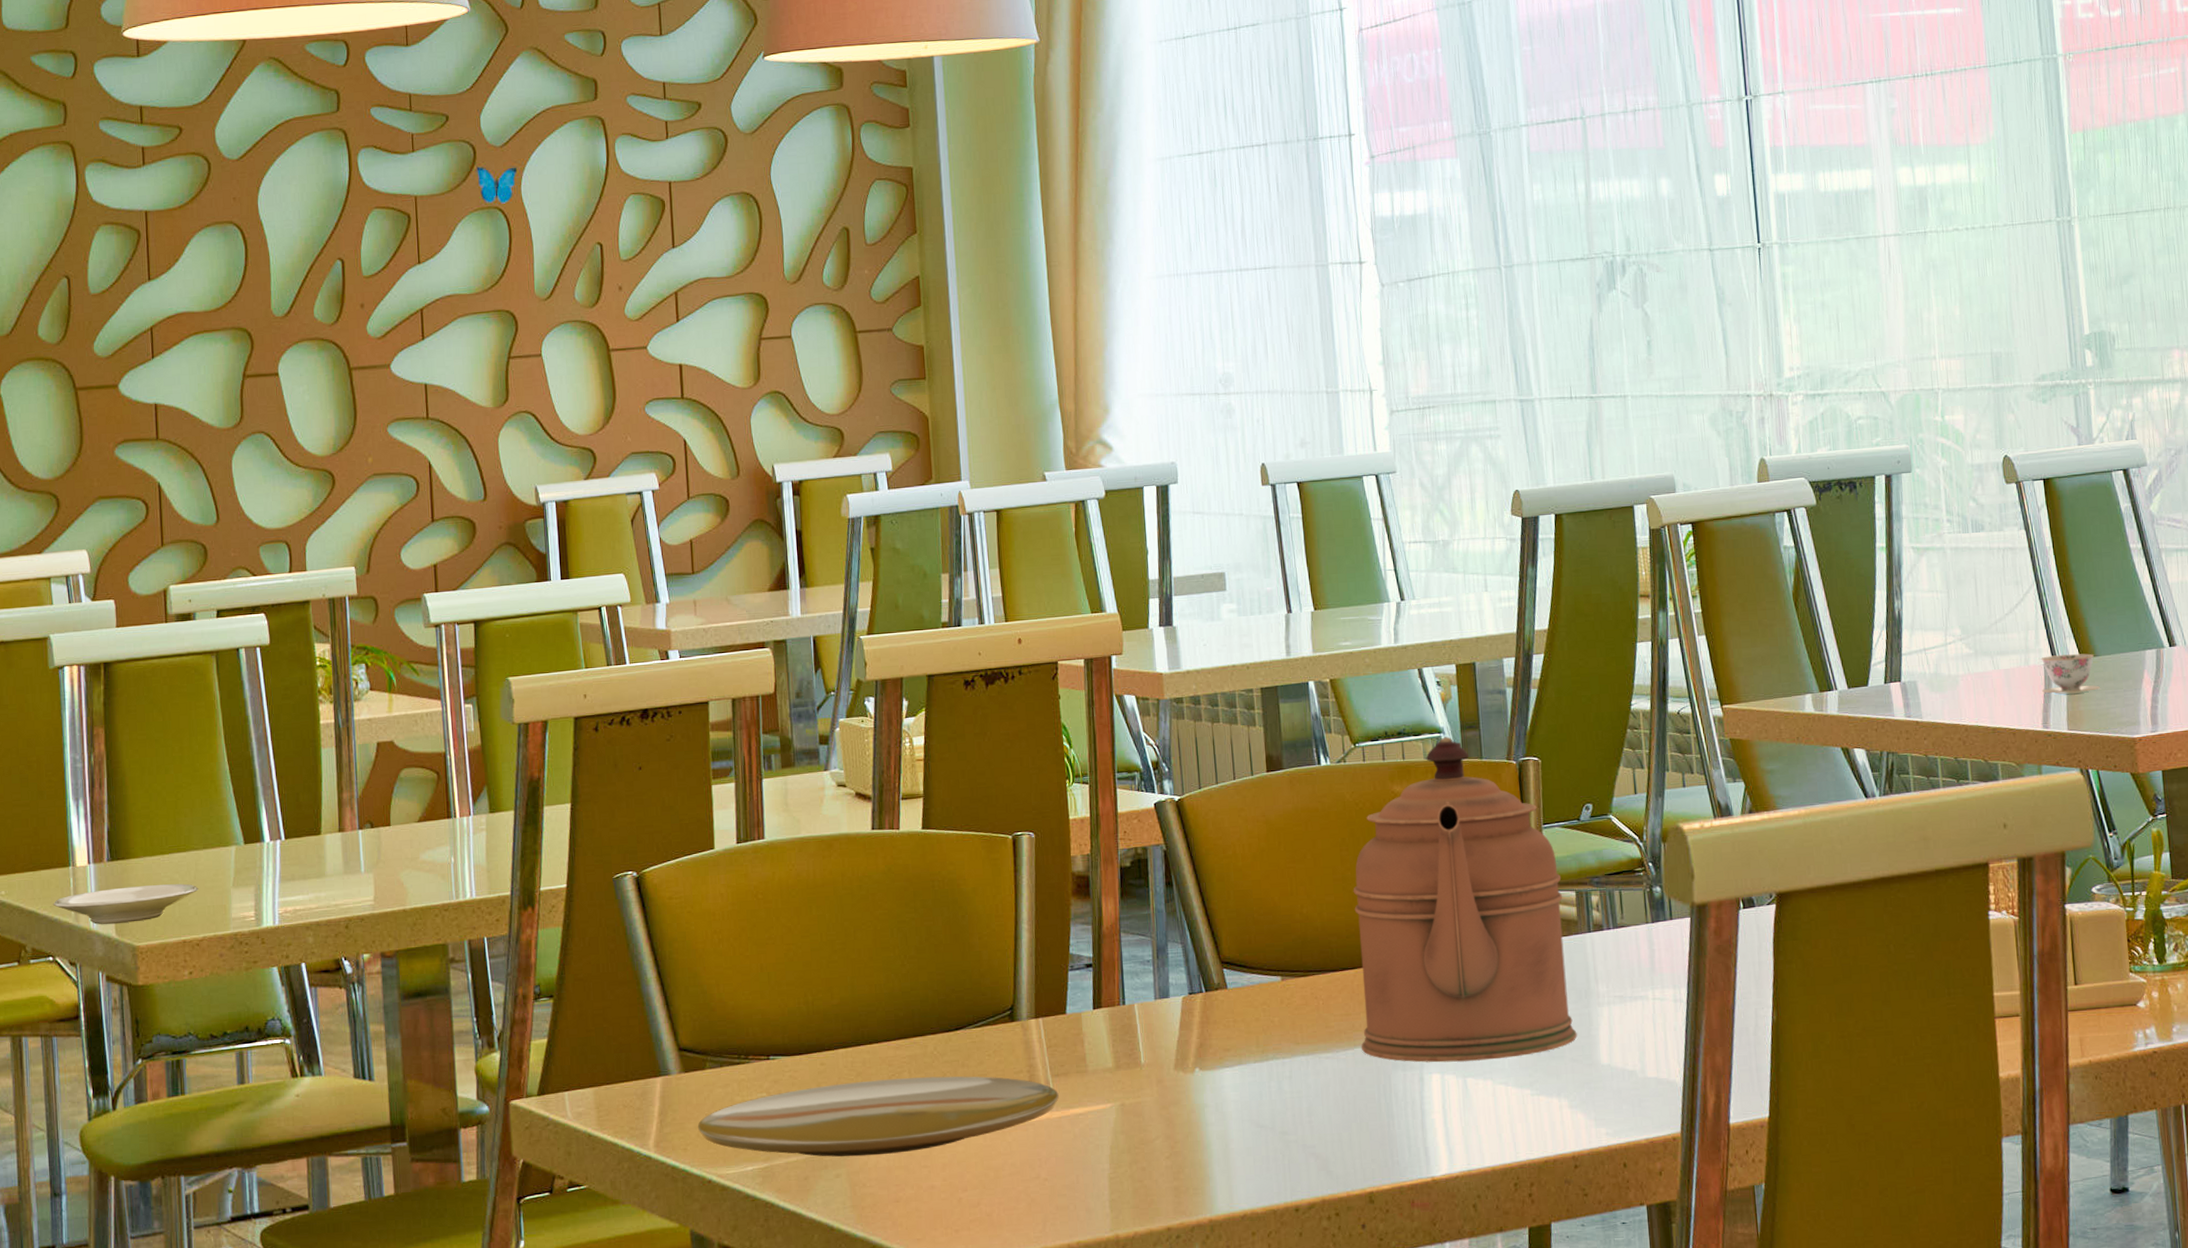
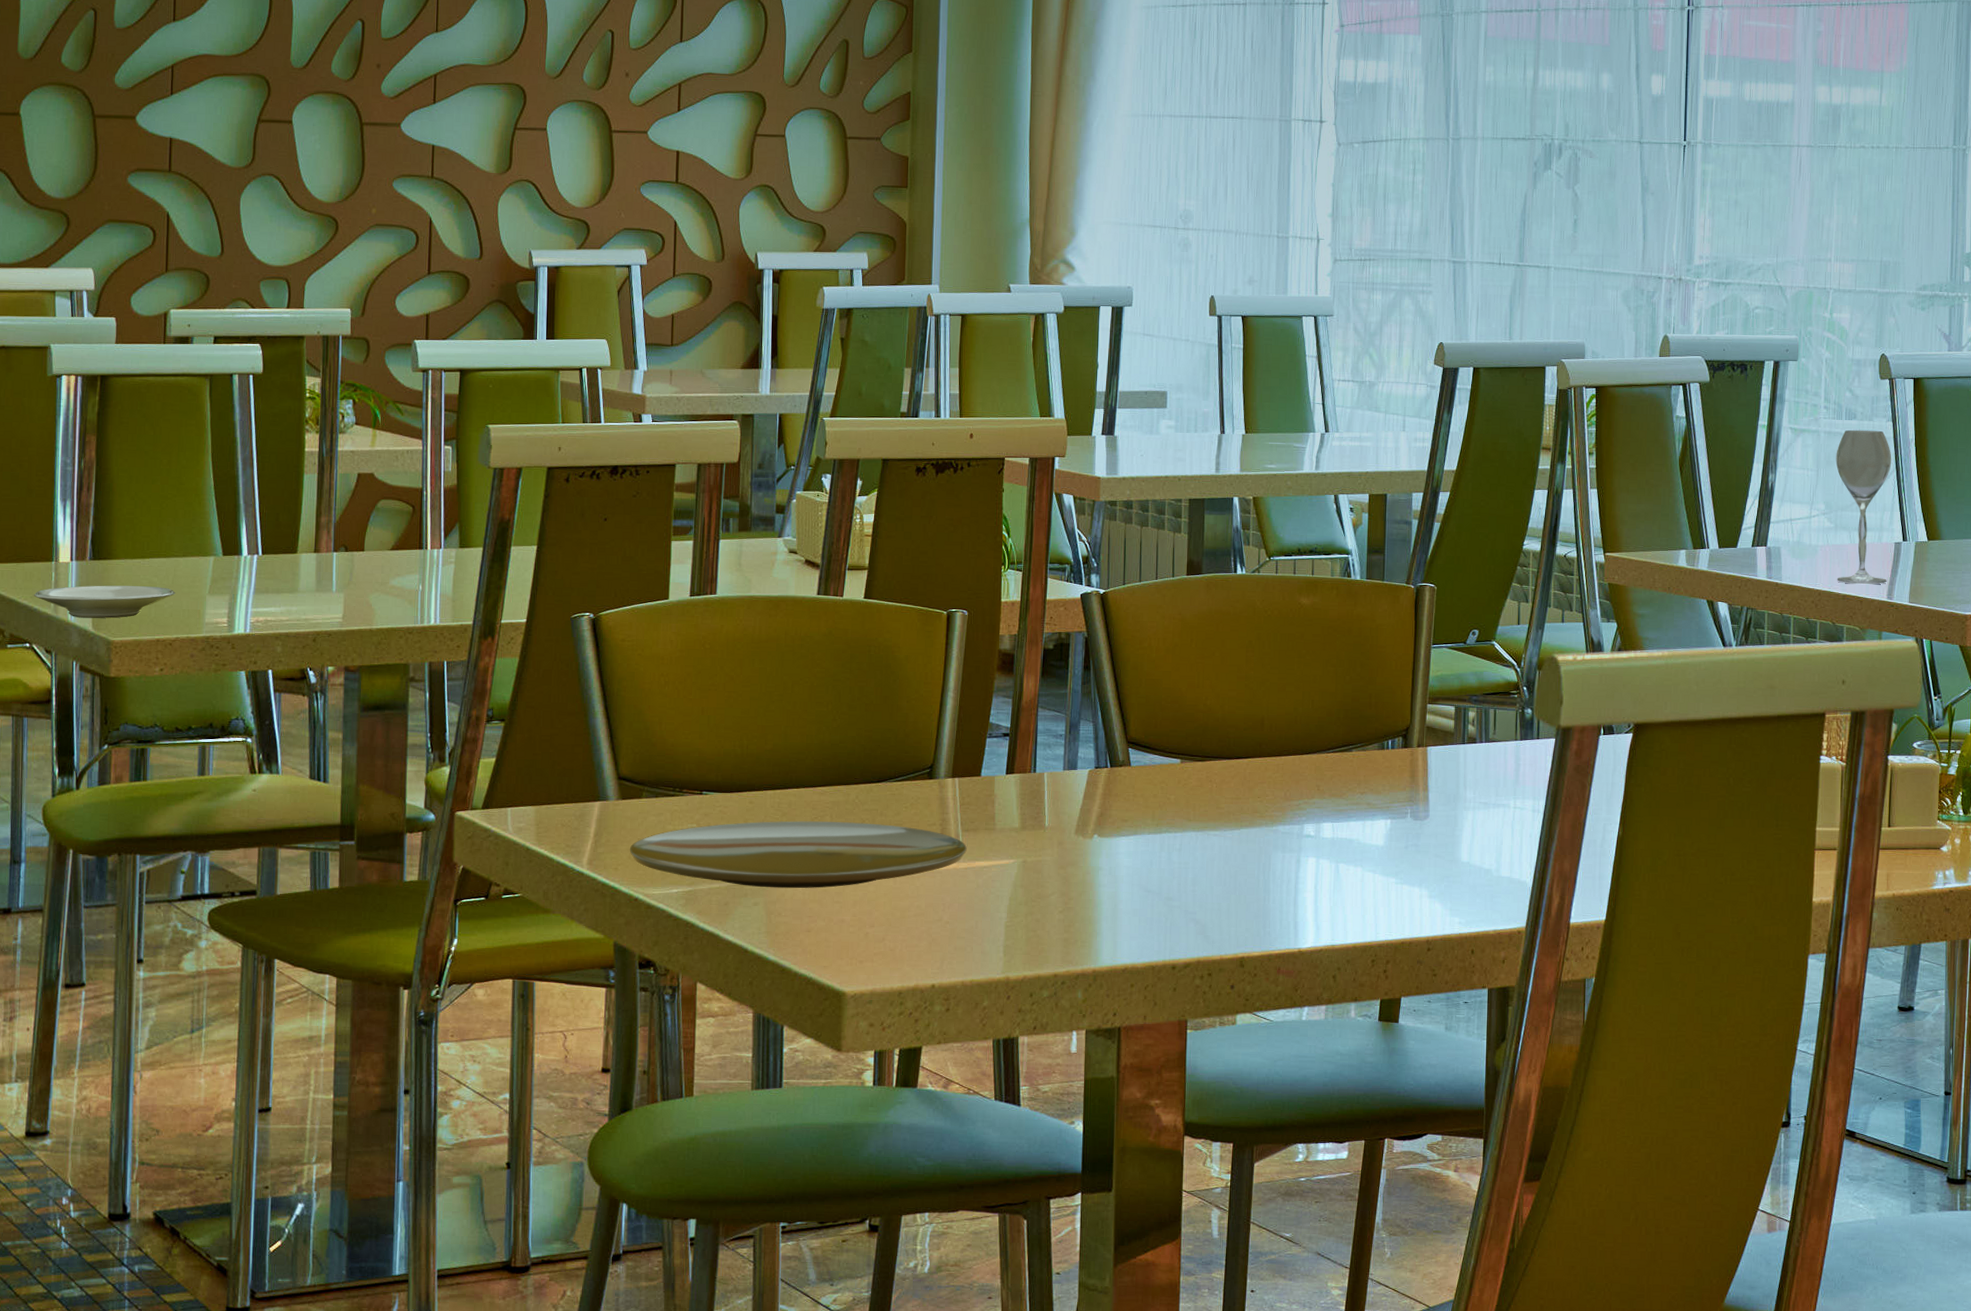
coffeepot: present [1353,737,1577,1063] -> none [1246,558,1444,849]
wineglass: none [1966,541,2040,715] -> present [1835,429,1892,585]
teacup: present [2041,653,2100,695] -> none [1890,535,1942,572]

